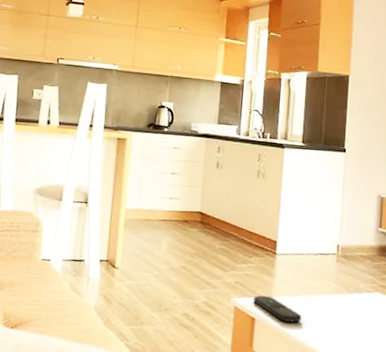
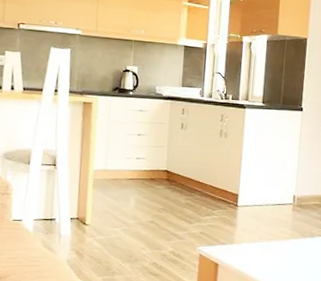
remote control: present [254,295,302,323] -> none [217,243,261,266]

